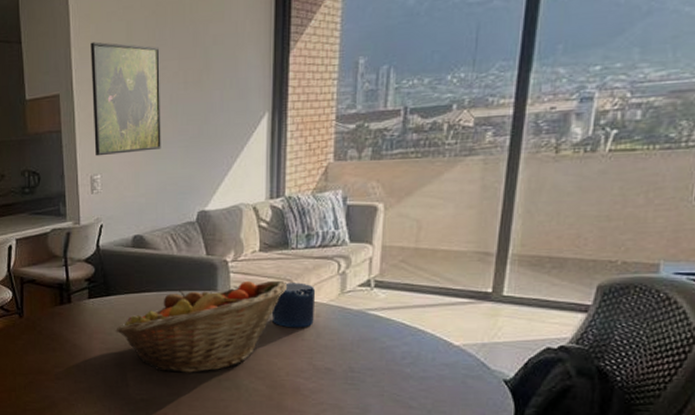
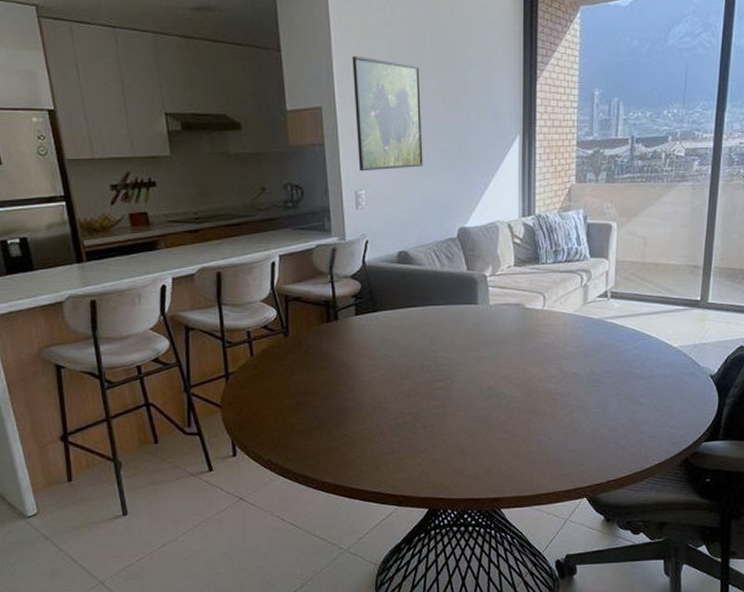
fruit basket: present [115,280,286,373] -> none [383,293,538,385]
candle: present [271,283,316,328] -> none [526,295,563,337]

